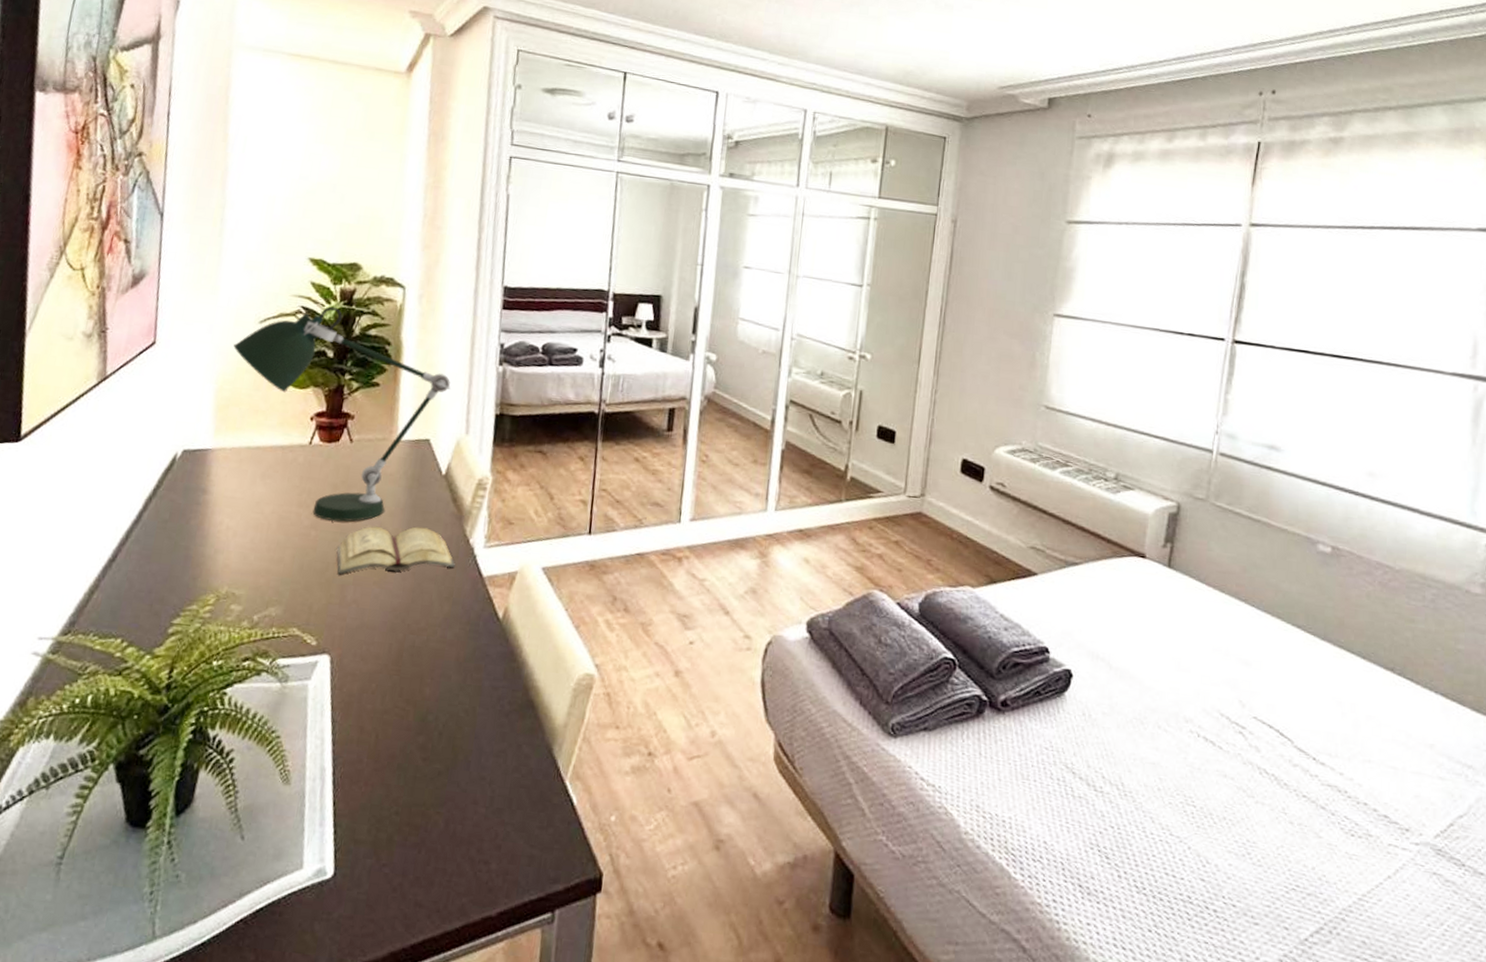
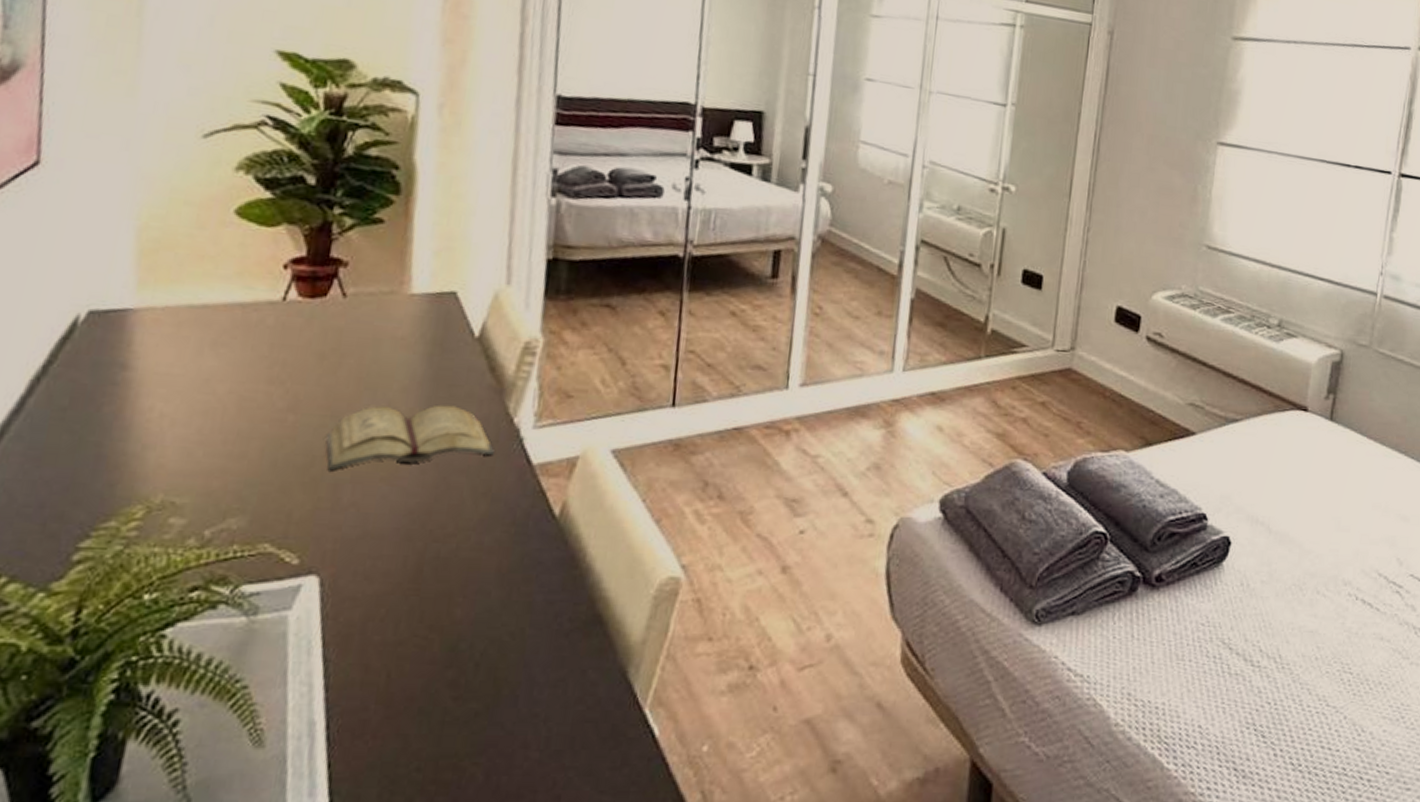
desk lamp: present [233,306,451,522] -> none [163,117,485,402]

